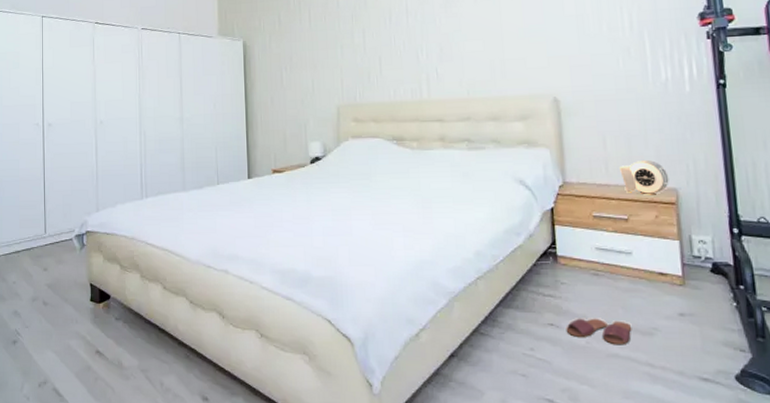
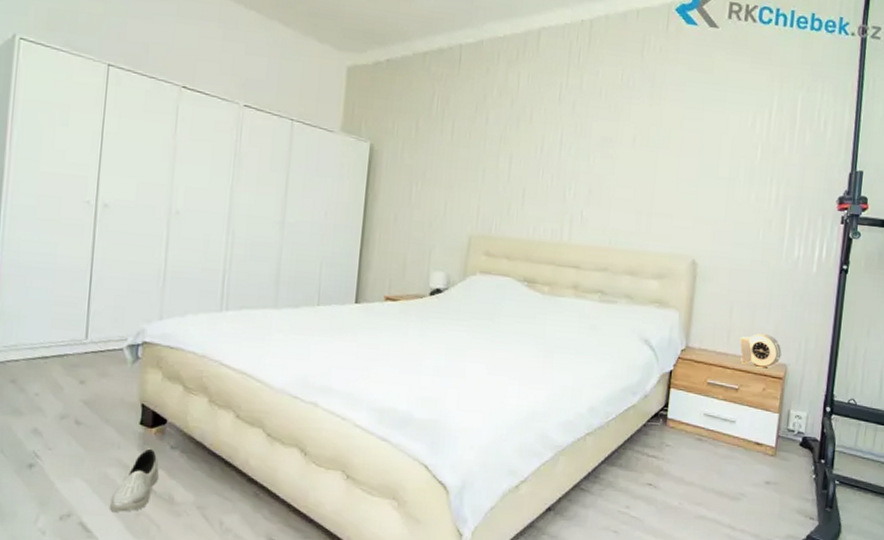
shoe: none [75,321,108,378] -> present [110,448,159,512]
slippers: present [566,318,631,345] -> none [662,480,721,508]

